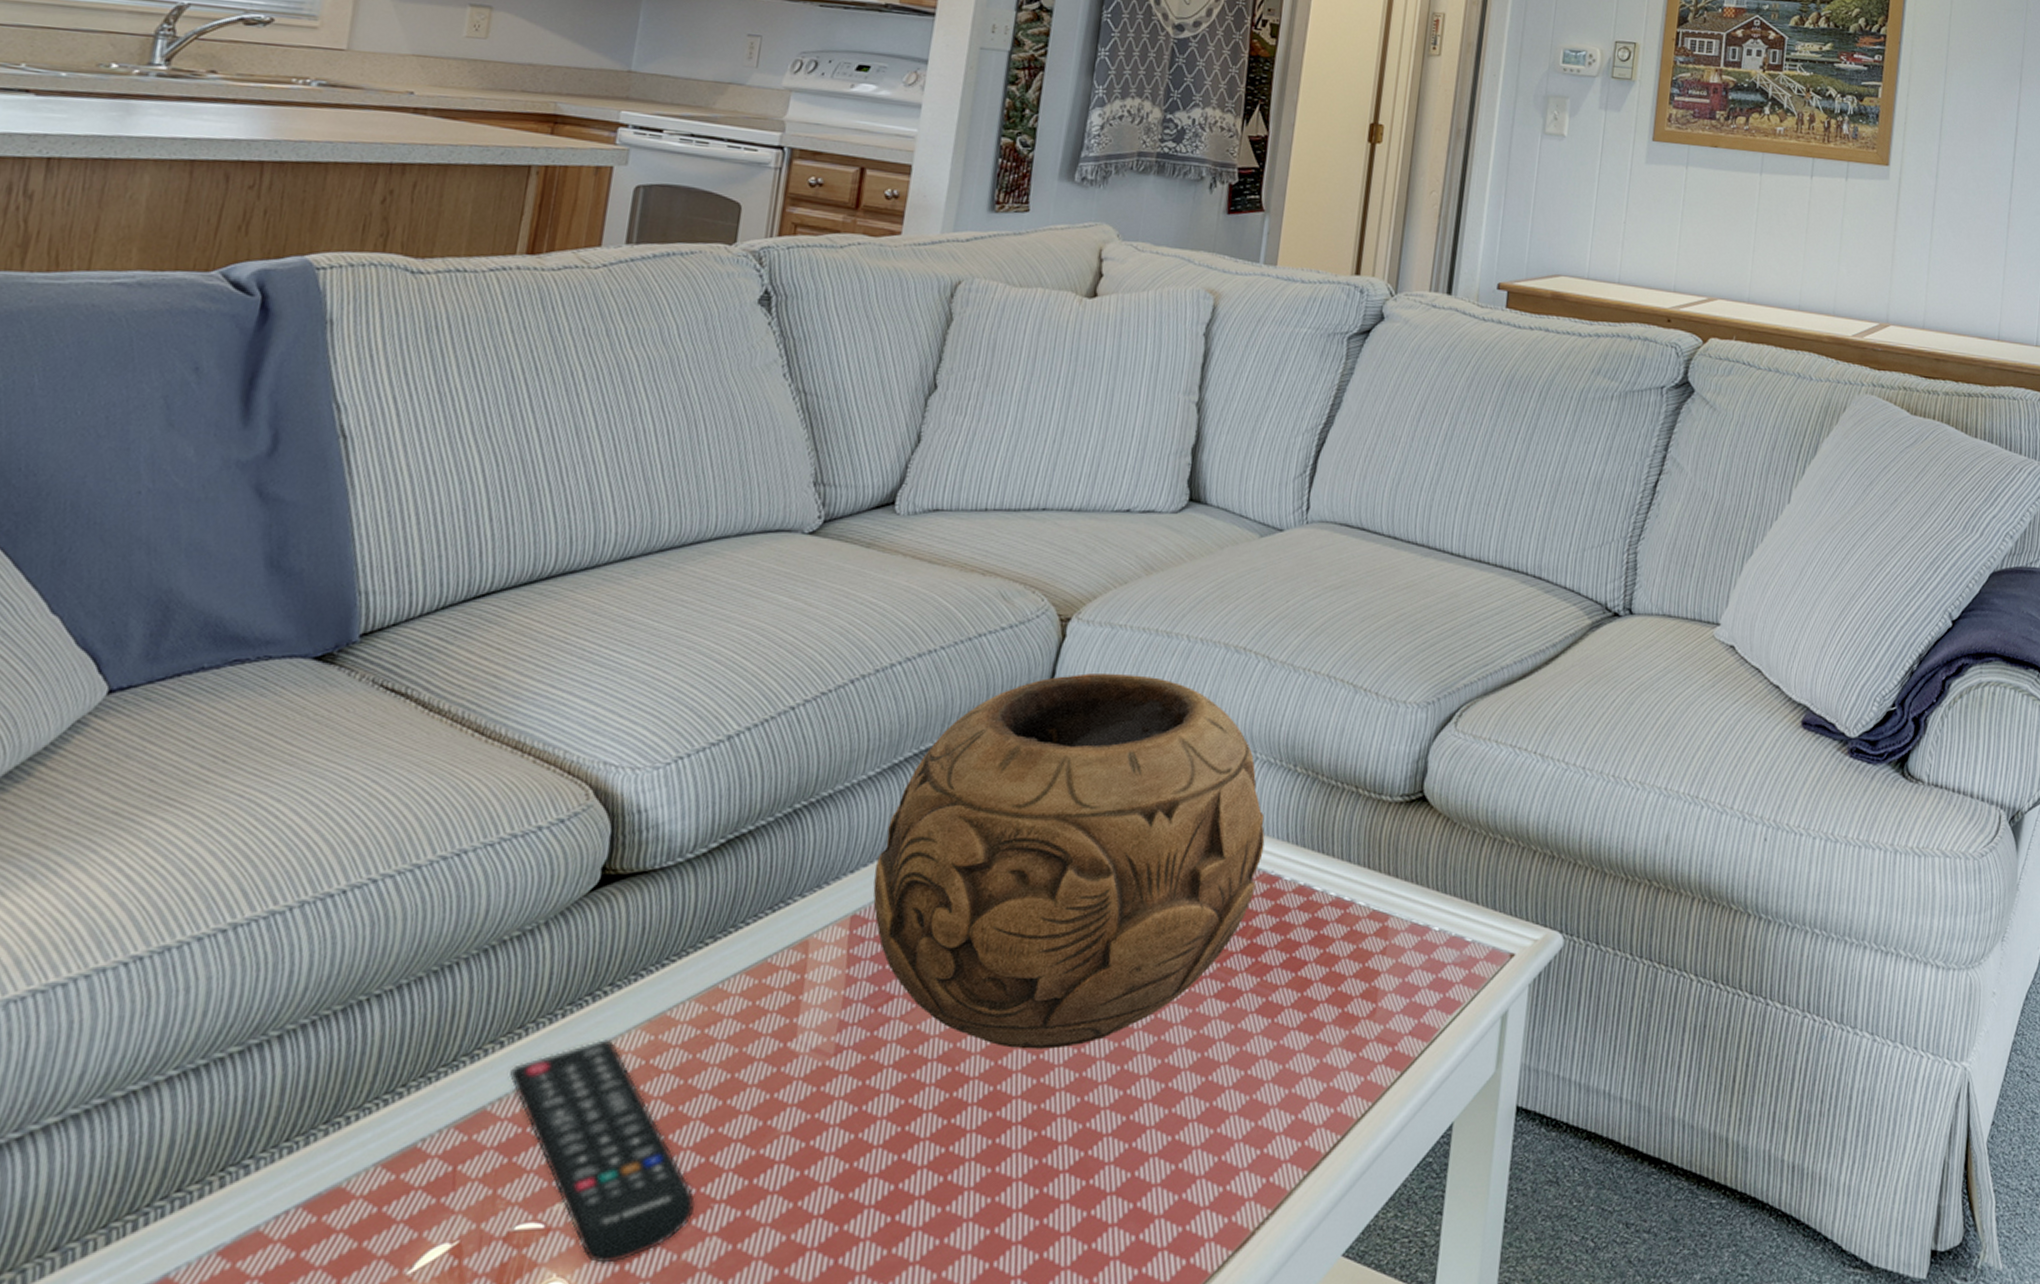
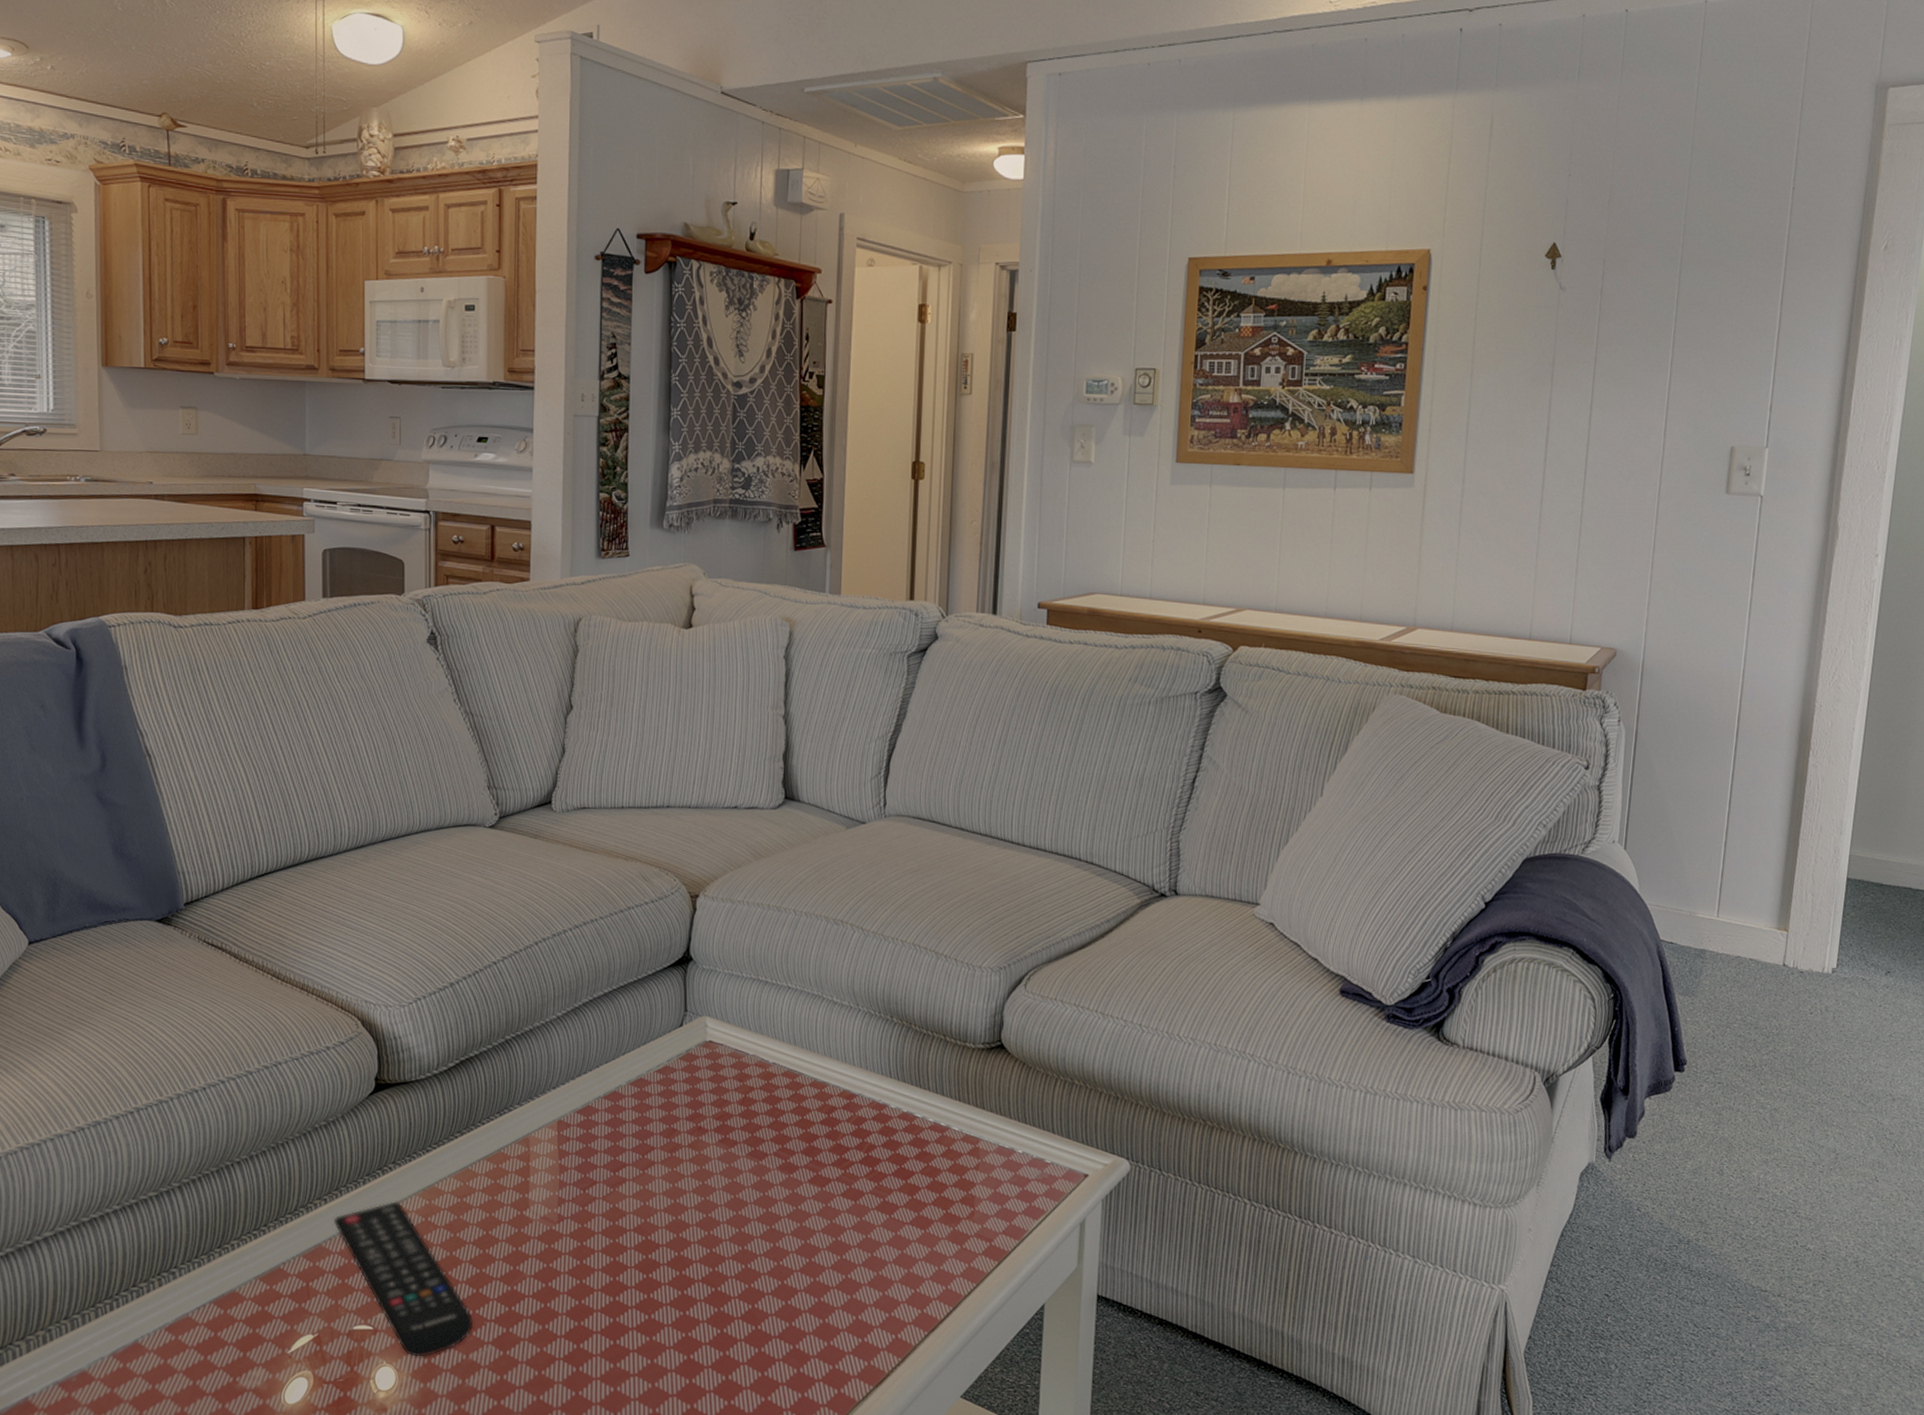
decorative bowl: present [873,672,1265,1049] -> none [571,939,872,1228]

